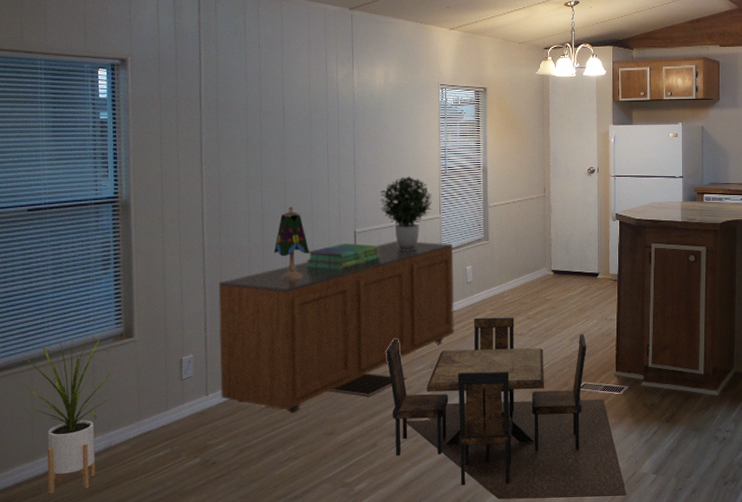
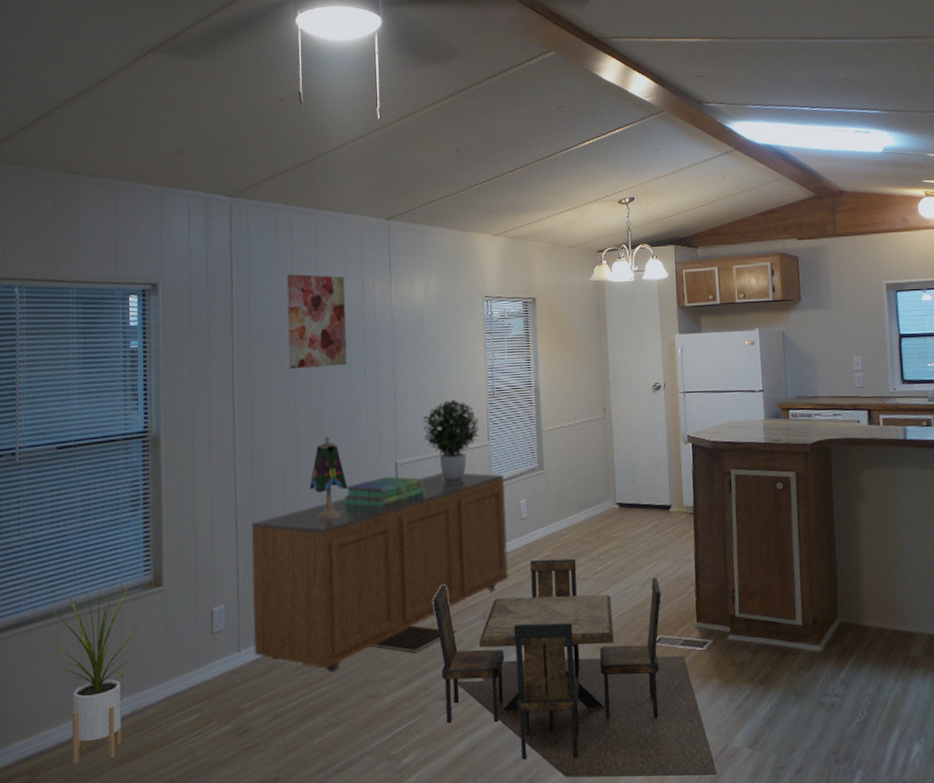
wall art: none [253,56,311,144] -> present [286,274,347,370]

